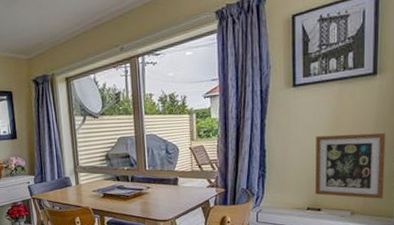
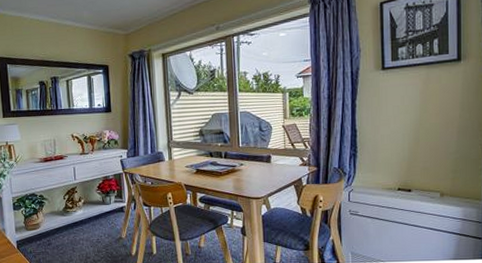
picture frame: present [315,132,386,199] -> none [405,116,472,181]

